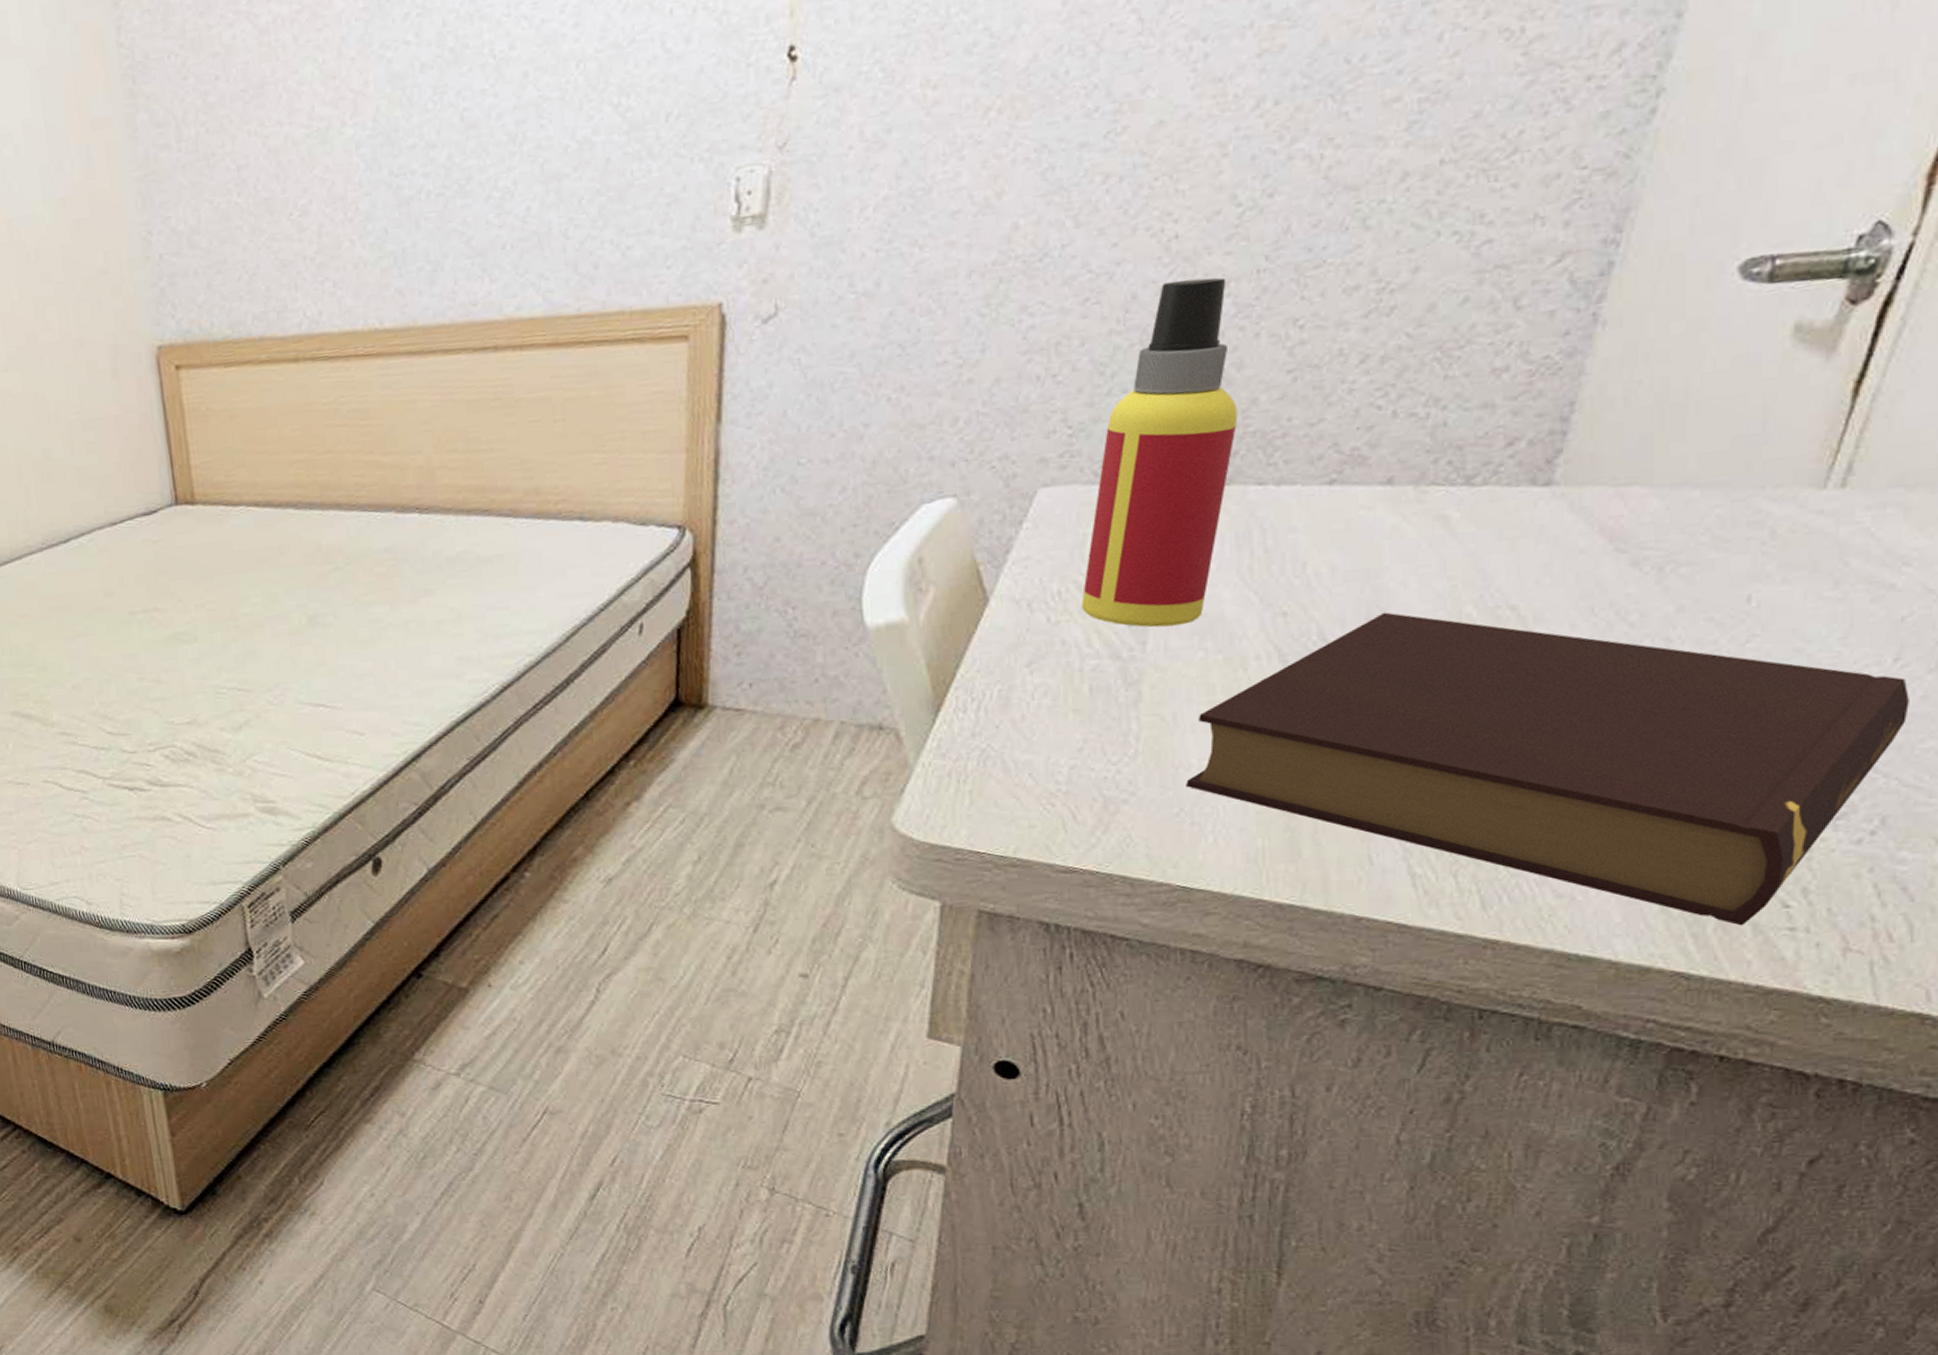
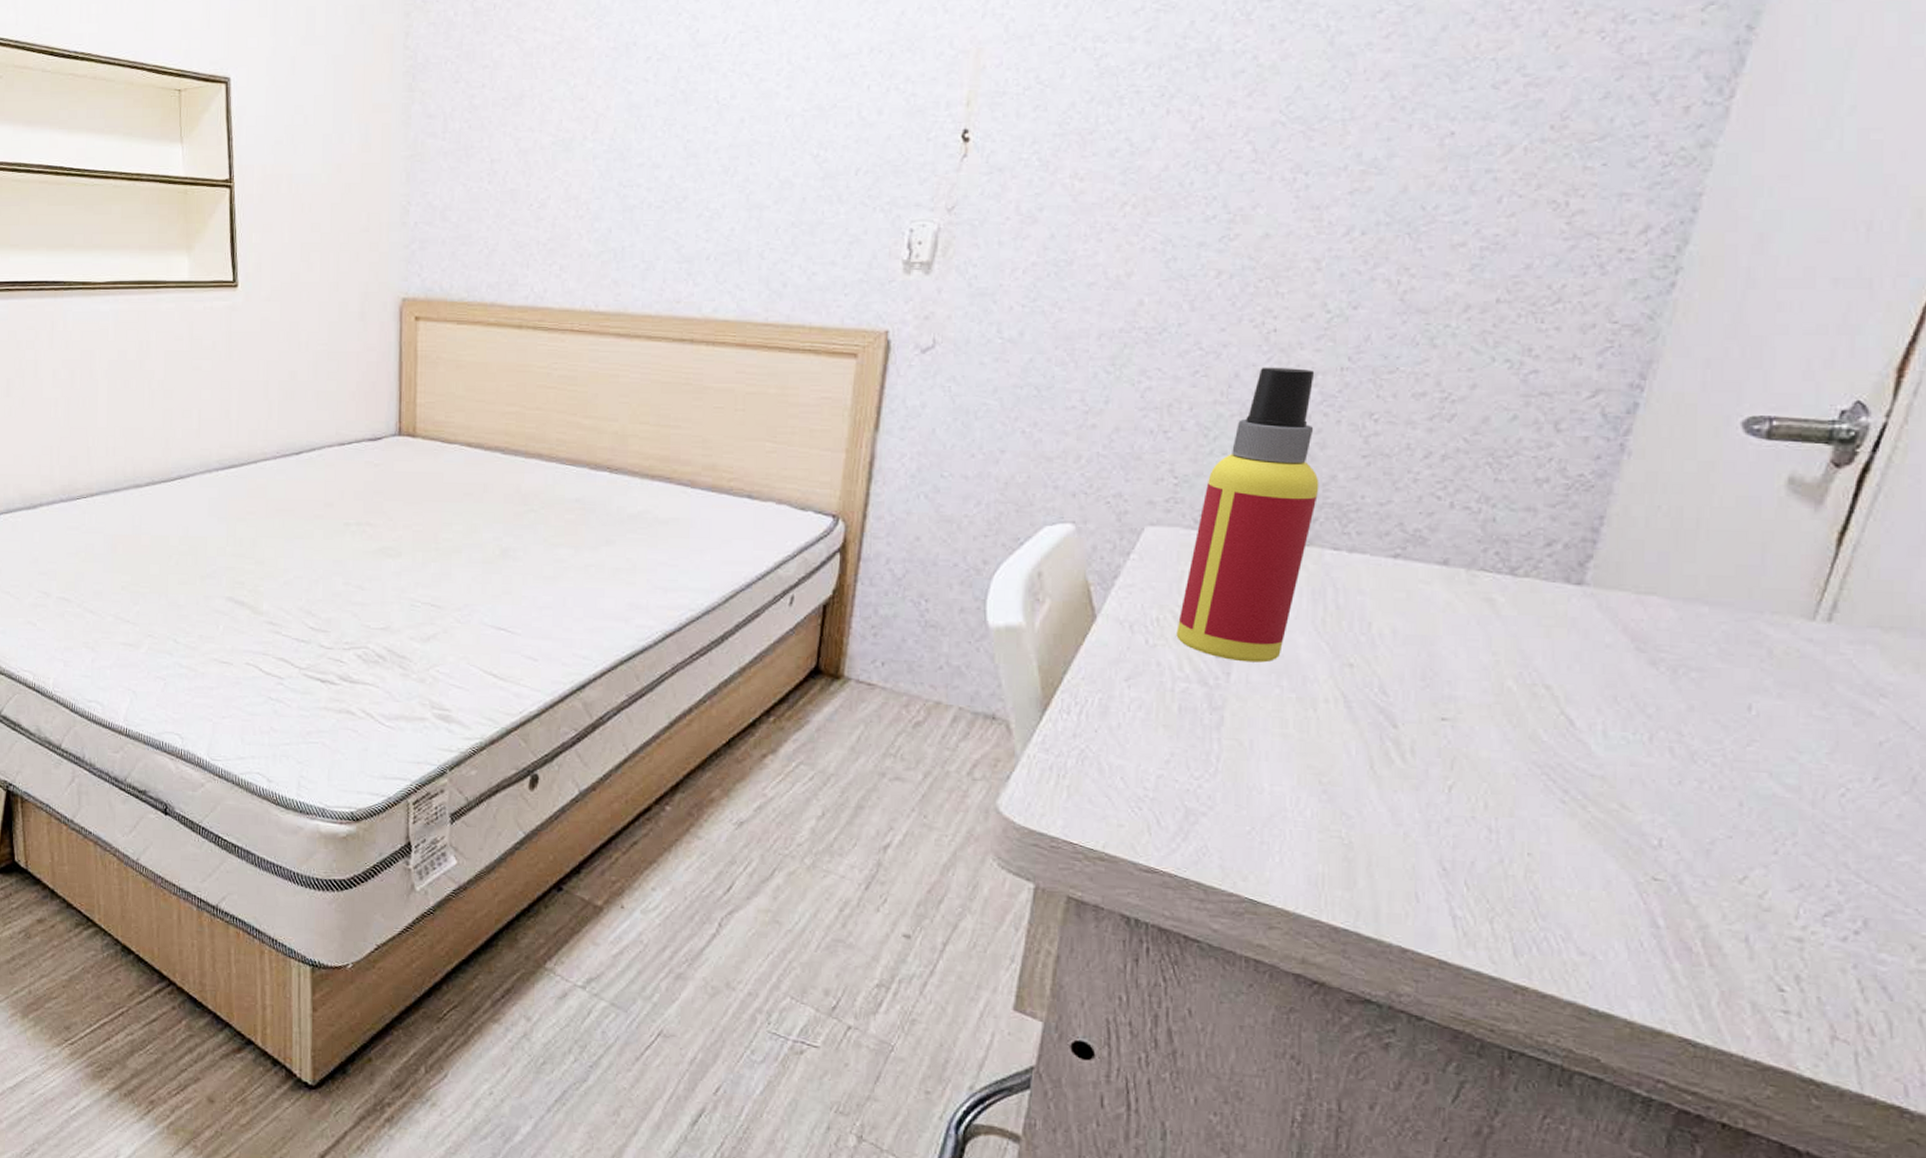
book: present [1186,612,1909,926] -> none [1258,676,1887,1003]

